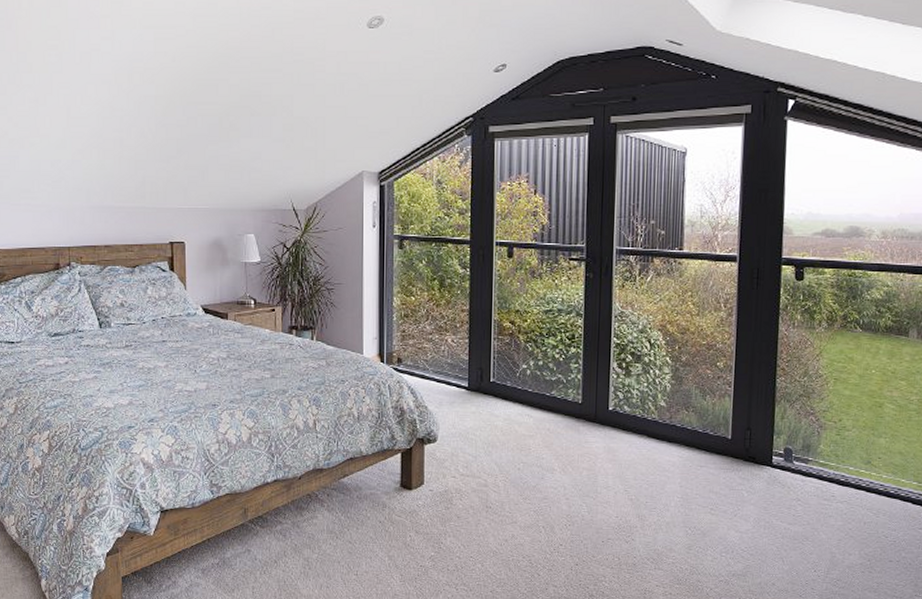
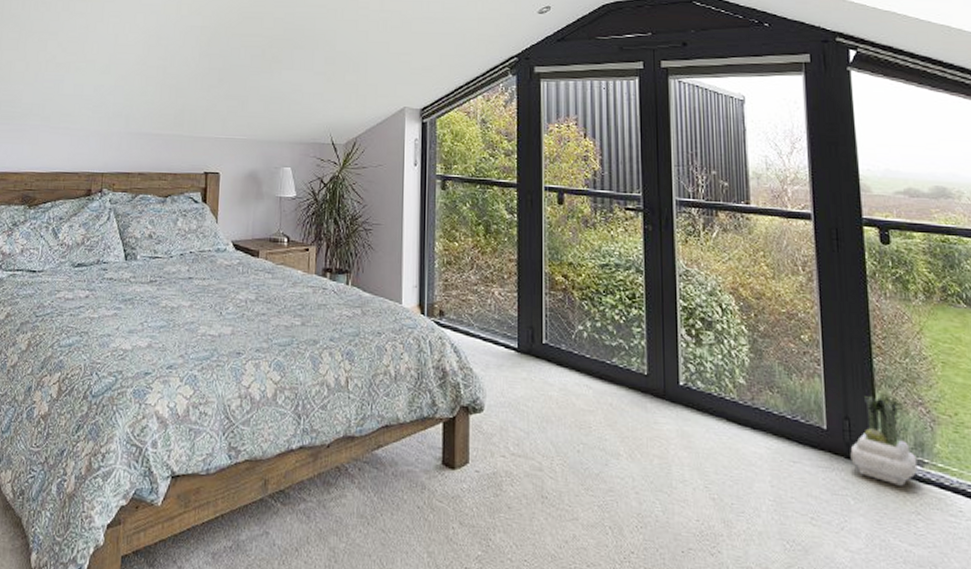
potted plant: none [748,406,803,480] -> present [850,393,918,486]

